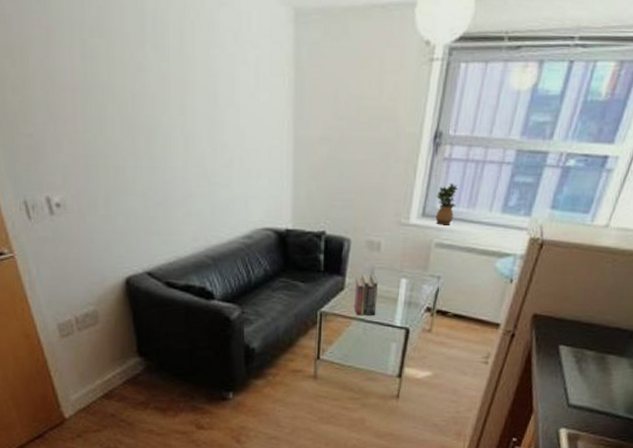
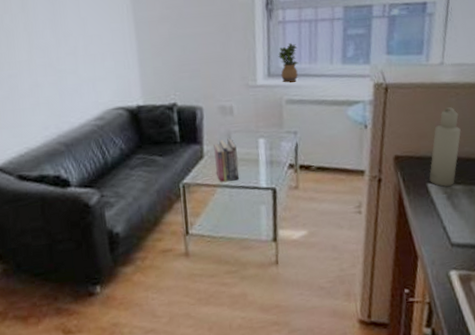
bottle: none [563,273,610,351] -> present [429,107,461,187]

